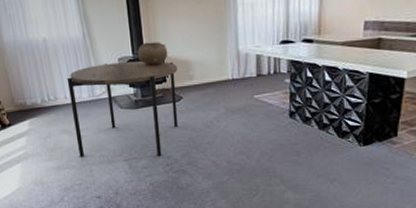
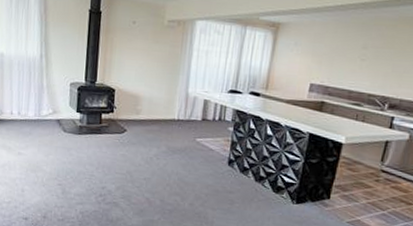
dining table: present [67,61,179,157] -> none [14,86,126,186]
ceramic pot: present [138,42,168,65] -> none [90,72,120,95]

